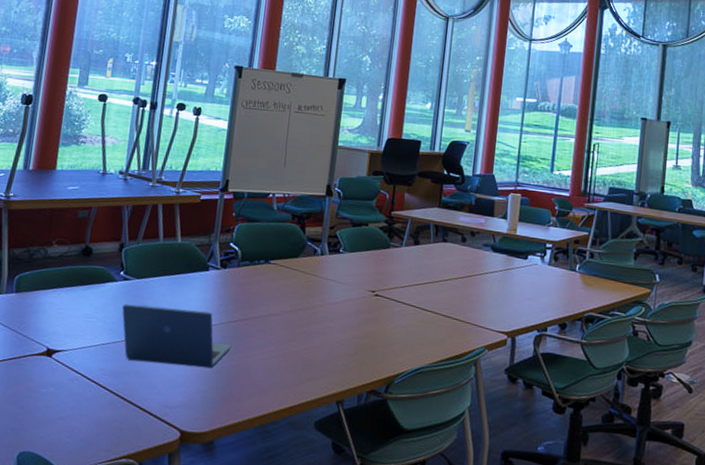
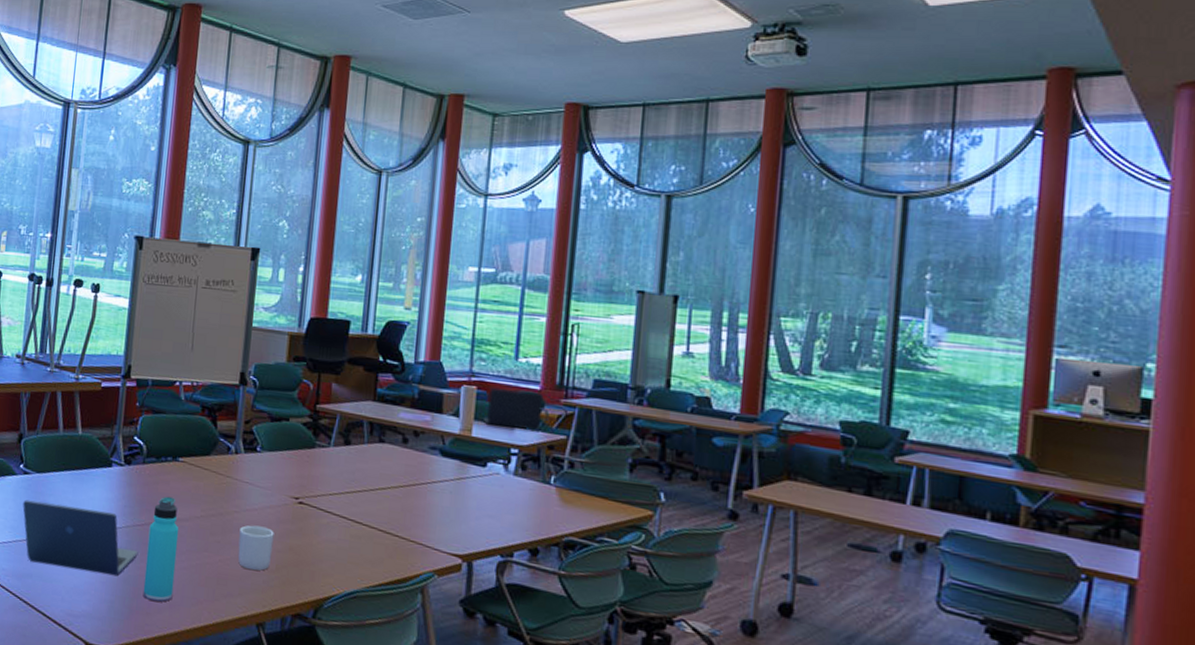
thermos bottle: none [235,294,270,389] -> present [142,496,179,603]
mug: none [321,316,354,356] -> present [237,525,274,571]
laptop: none [525,195,572,229] -> present [482,388,544,431]

